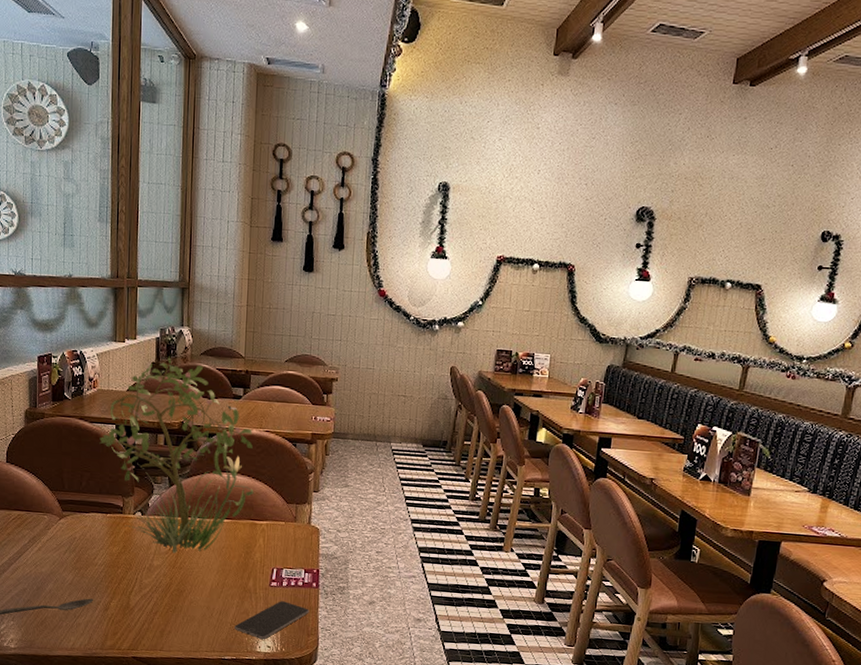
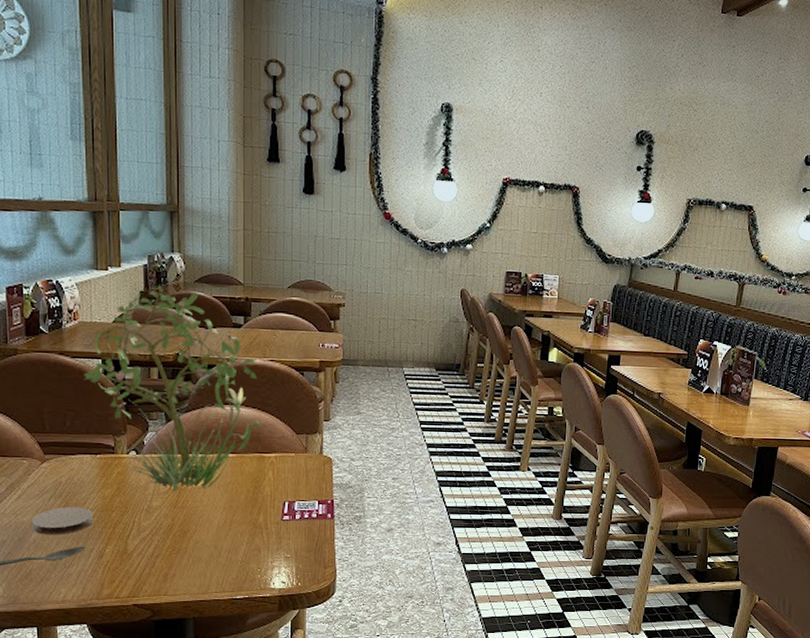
coaster: none [48,560,102,587] -> present [31,506,94,535]
smartphone: present [234,601,310,639] -> none [246,535,325,575]

